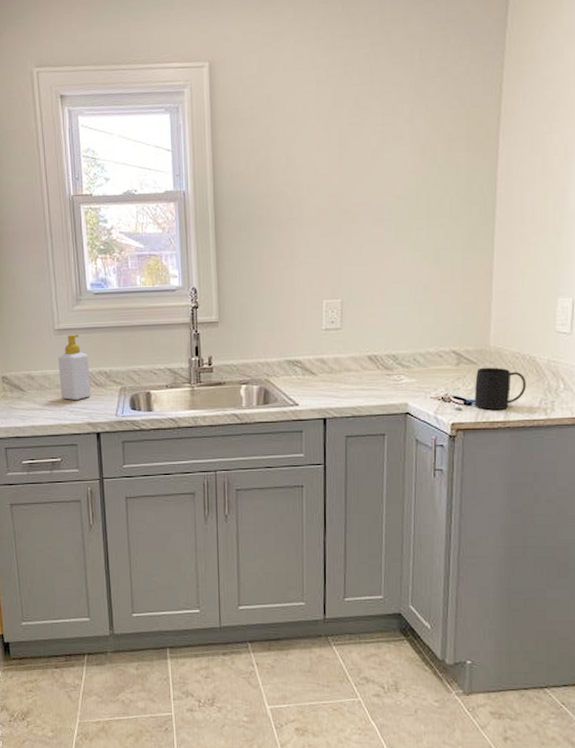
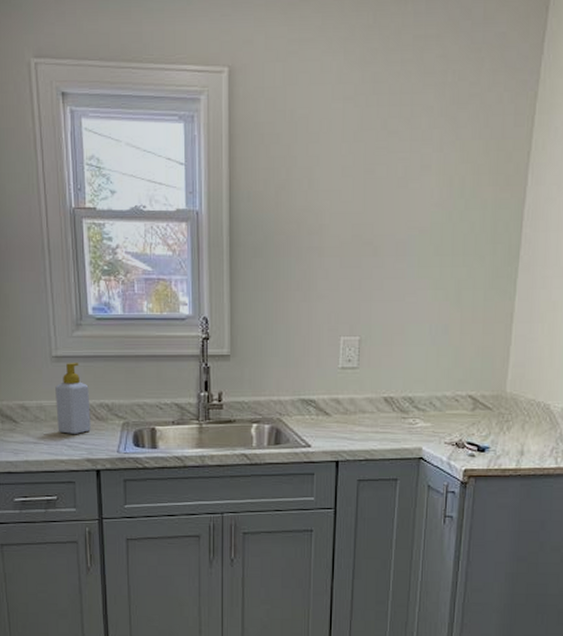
mug: present [474,367,526,410] -> none [487,413,540,457]

